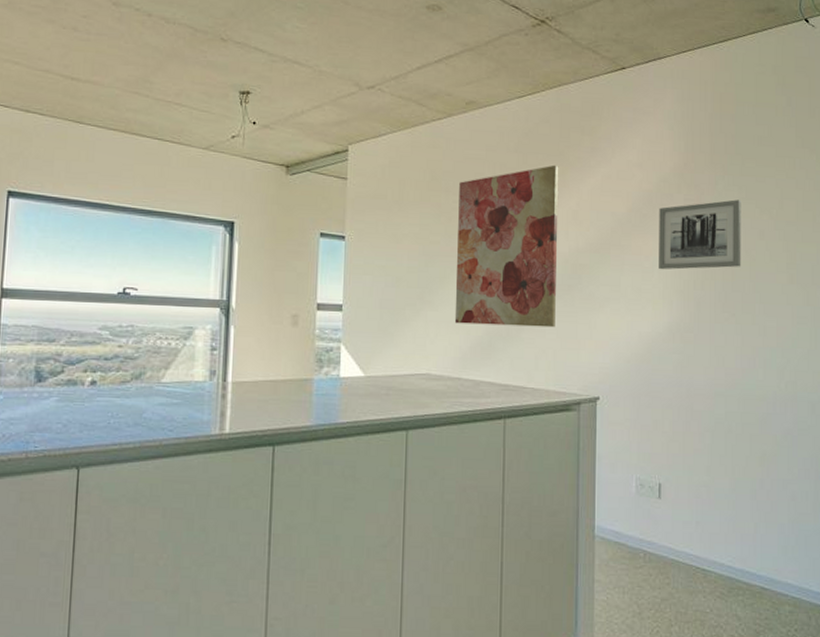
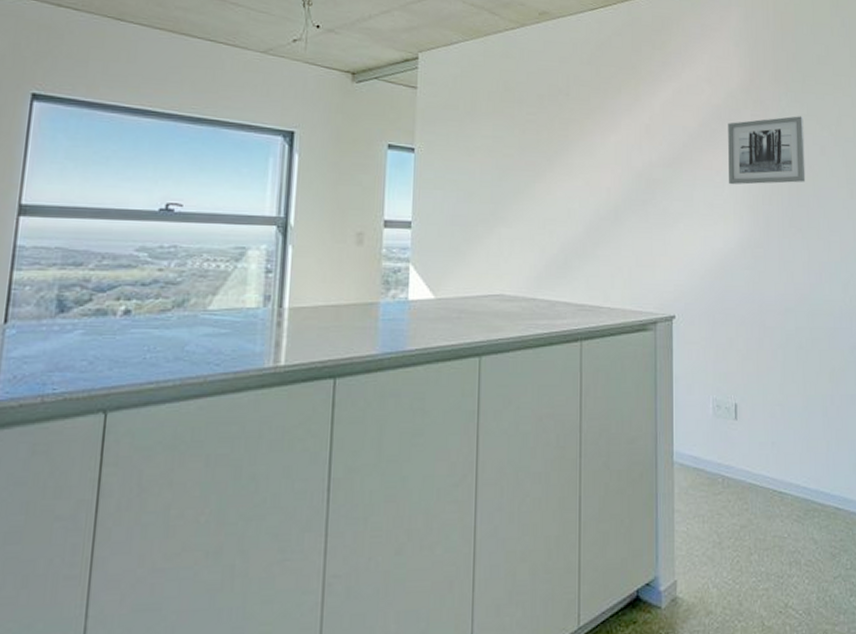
wall art: present [454,165,559,328] -> none [529,78,632,244]

